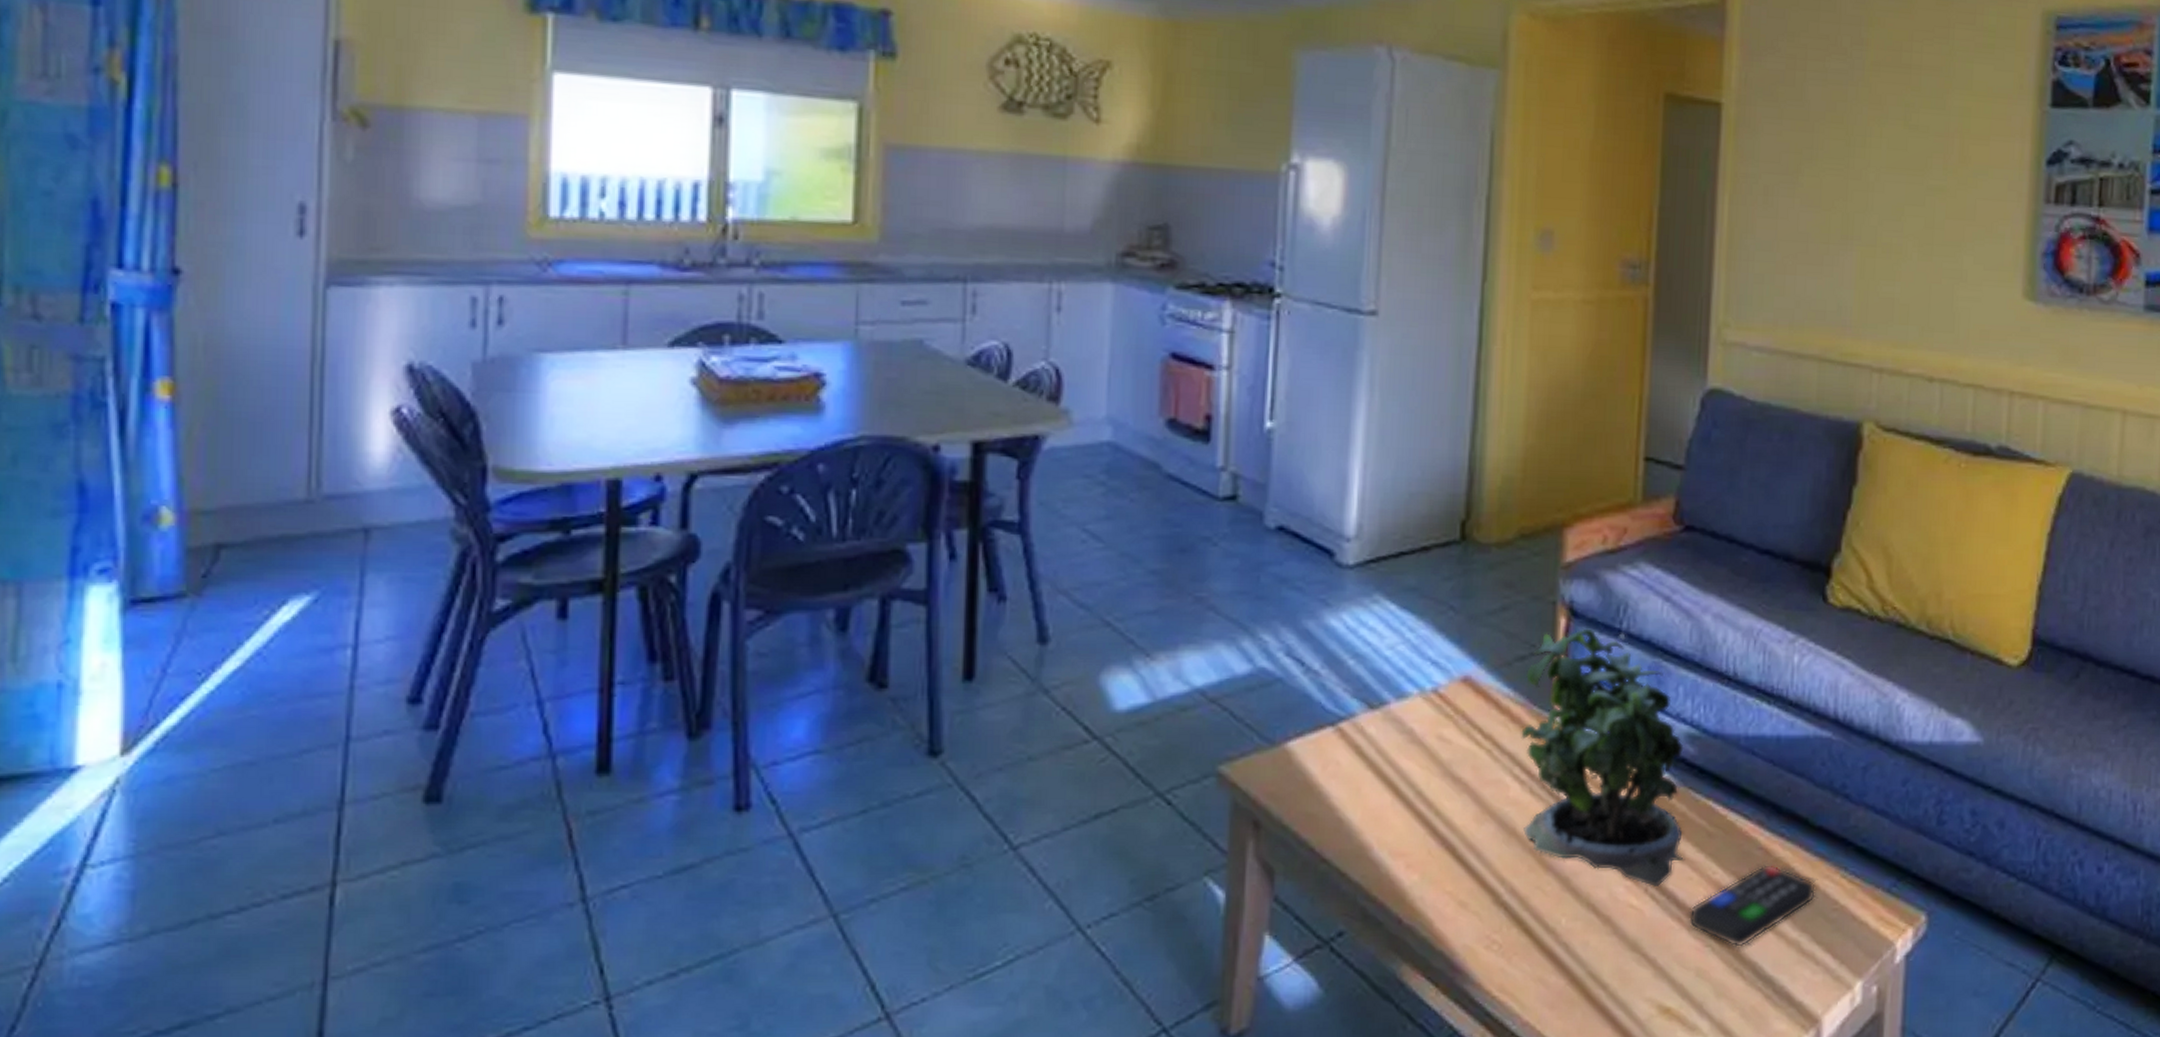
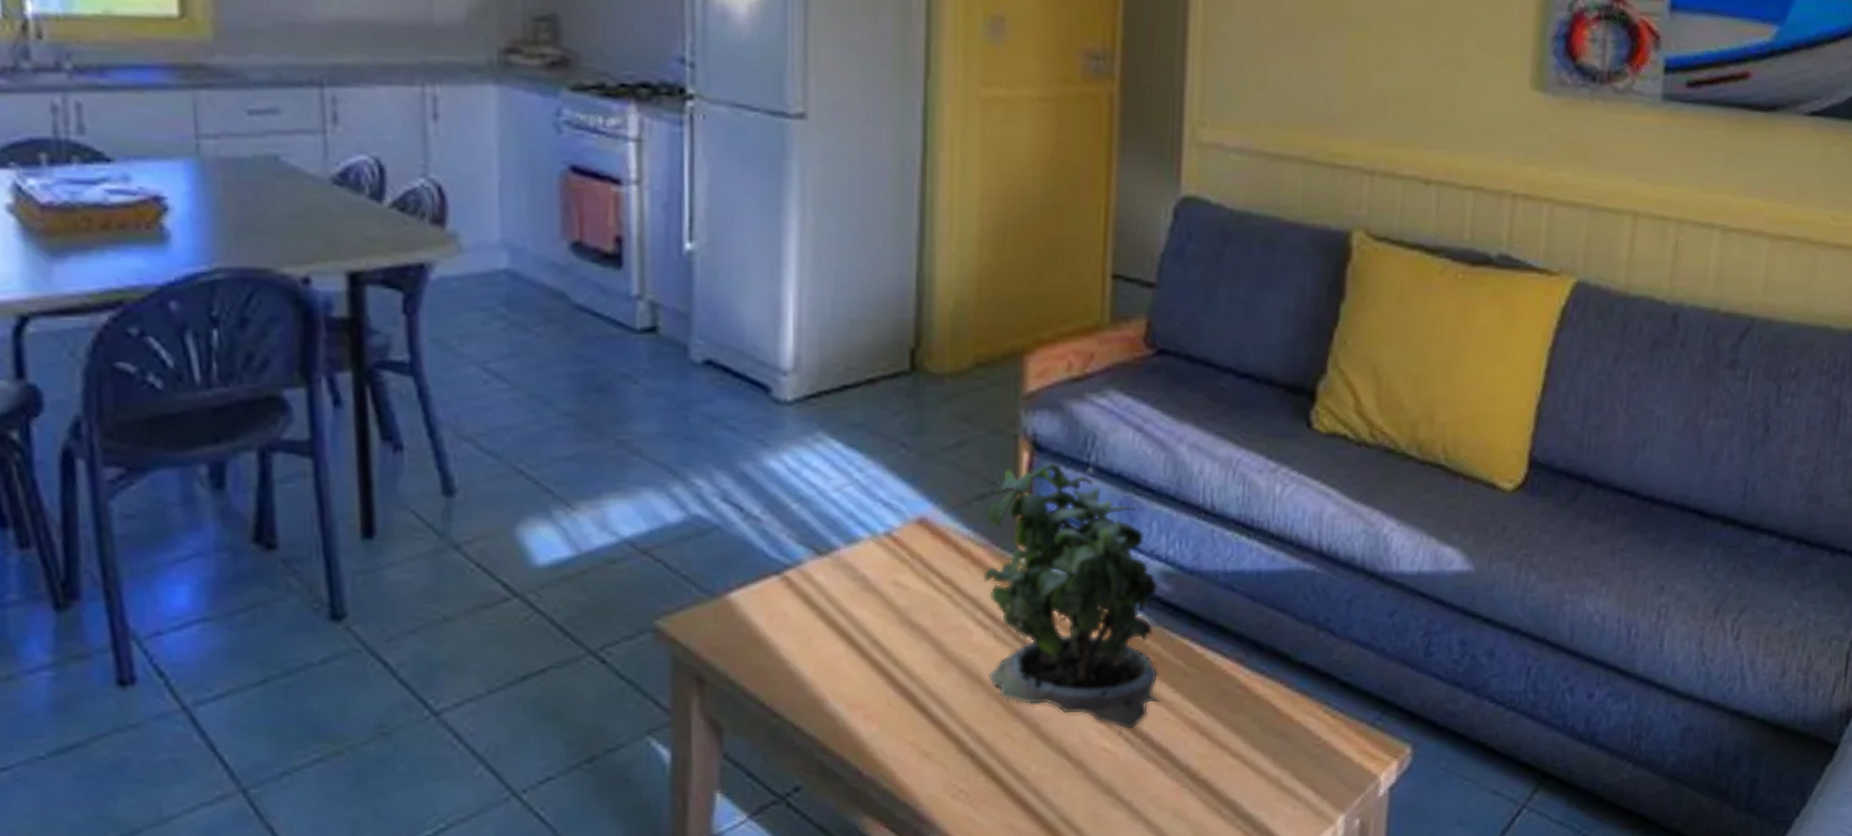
remote control: present [1689,863,1817,948] -> none [1165,701,1298,788]

